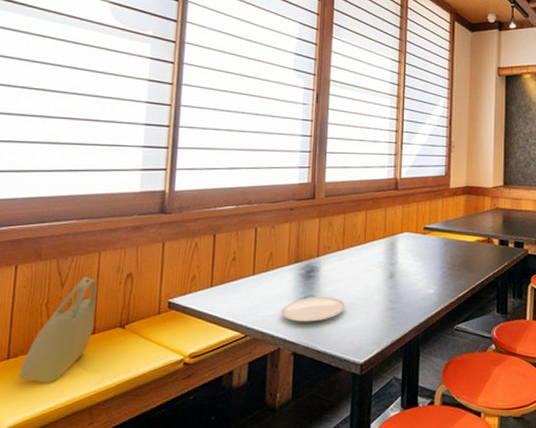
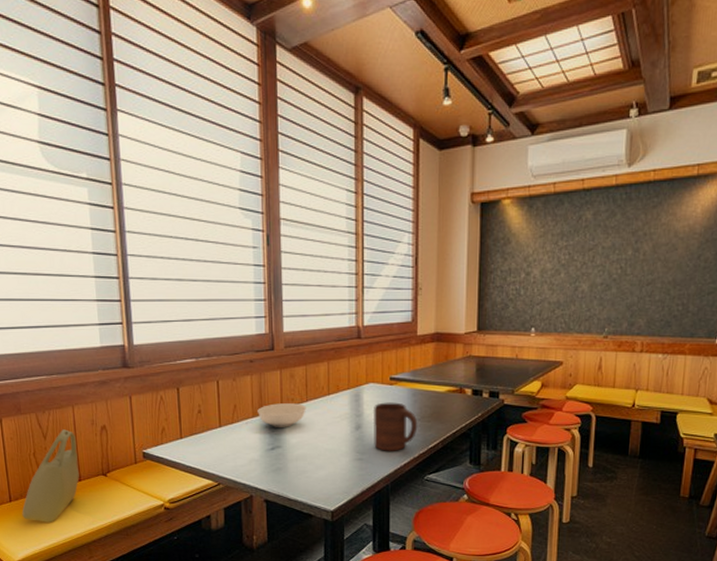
plate: present [281,296,345,322] -> none [251,447,313,472]
bowl: none [293,251,342,276] -> present [257,403,306,427]
cup: none [406,251,449,301] -> present [372,402,418,452]

